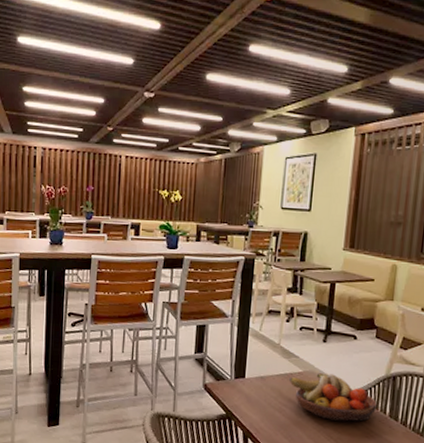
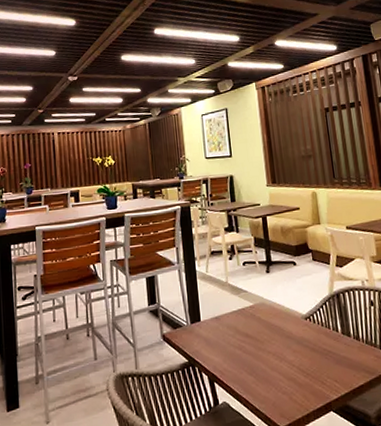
fruit bowl: present [289,373,378,422] -> none [243,302,329,348]

